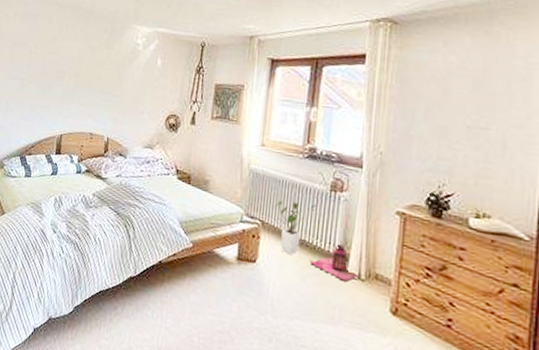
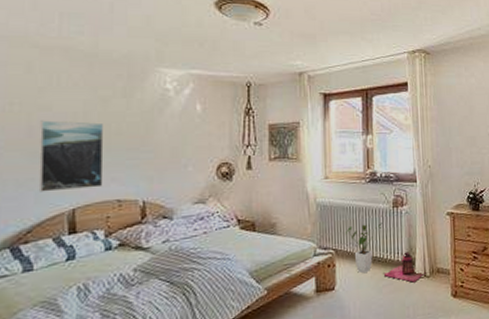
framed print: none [42,61,90,121] -> present [38,120,104,192]

